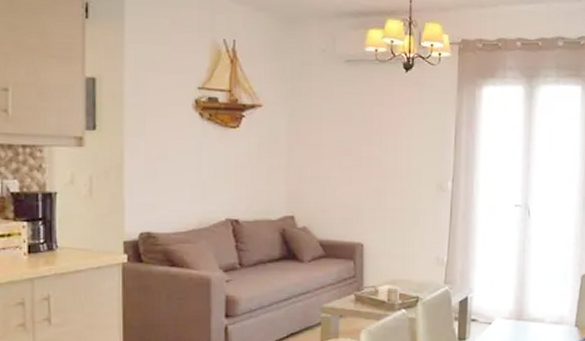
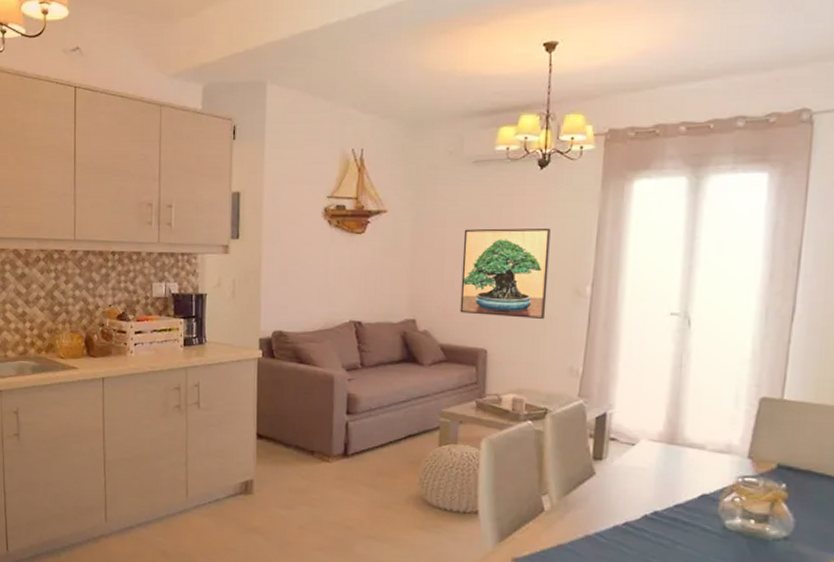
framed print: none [337,126,416,212] -> present [460,228,551,319]

